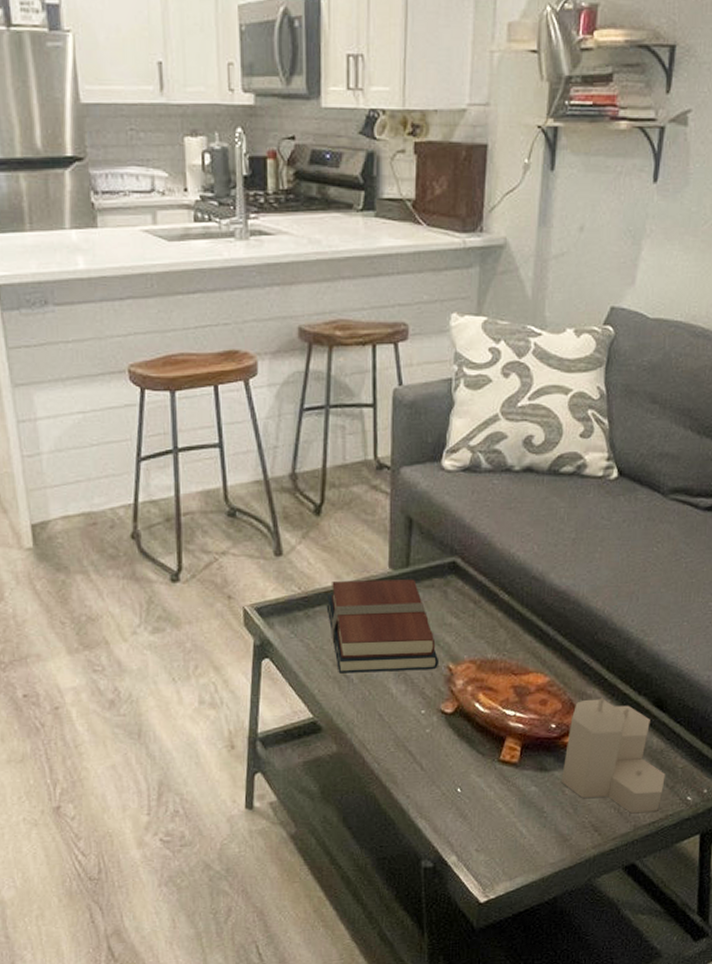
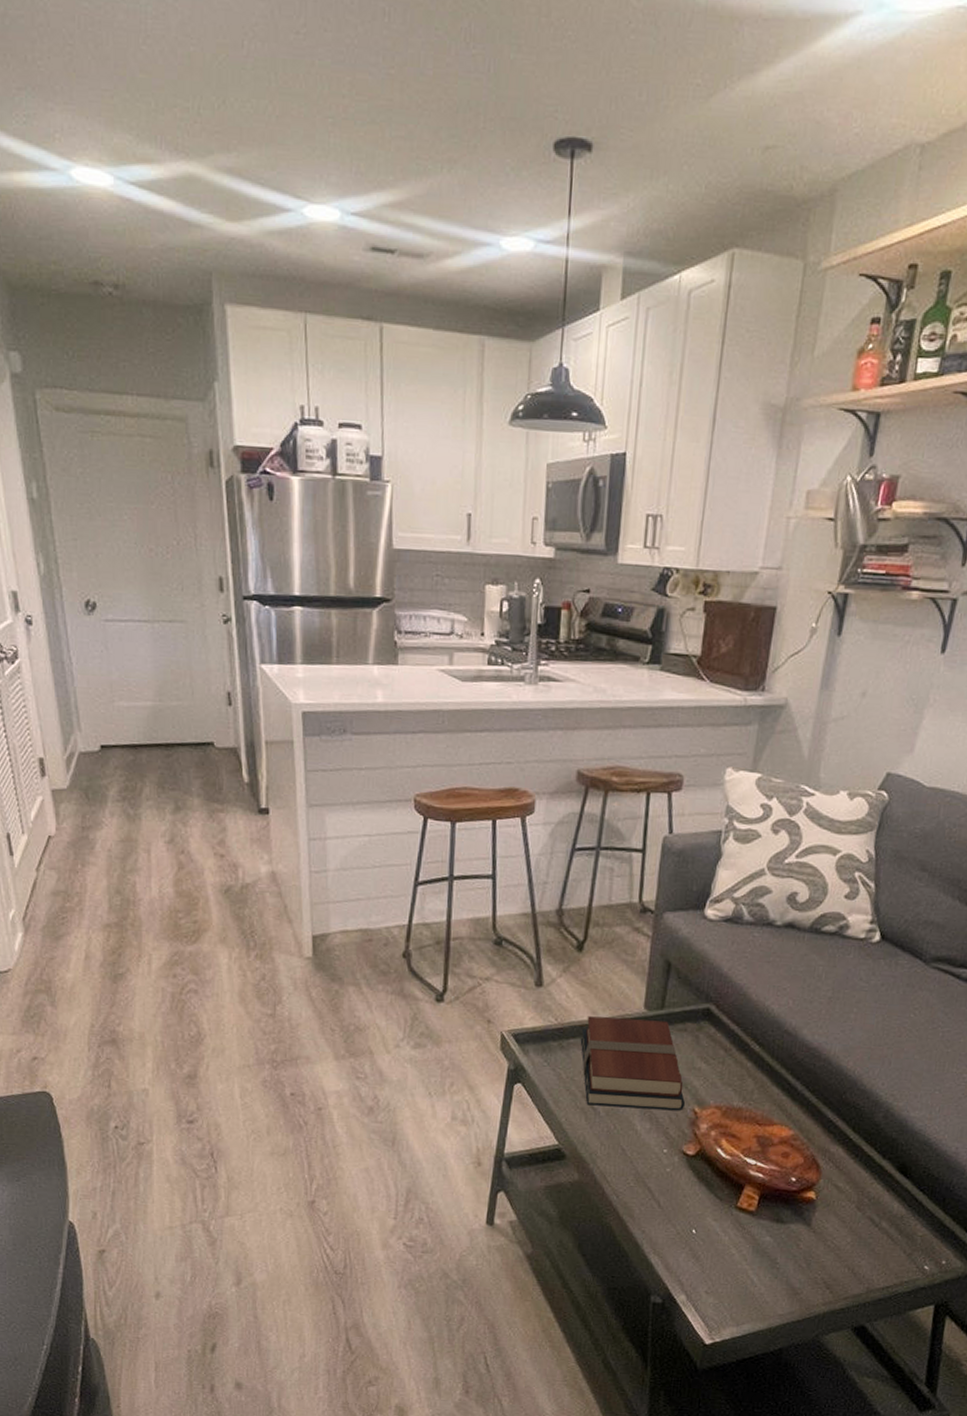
candle: present [562,697,666,814] -> none [797,1156,904,1278]

